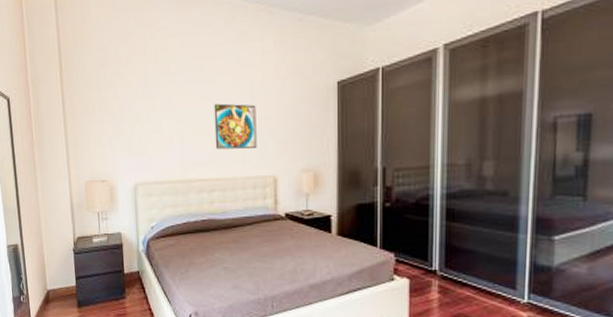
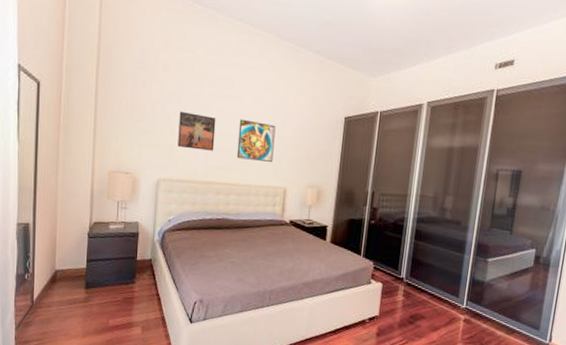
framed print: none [148,105,190,146] -> present [177,111,216,151]

